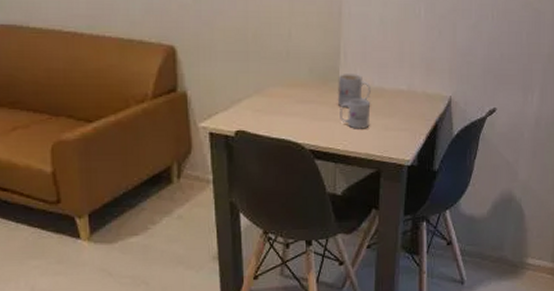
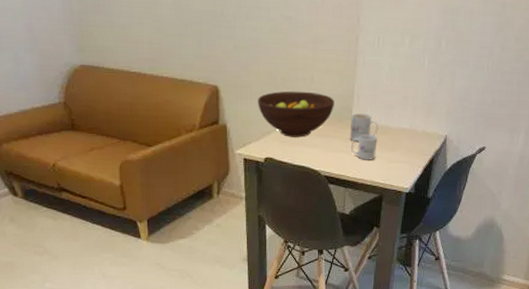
fruit bowl: none [225,49,317,105] -> present [258,91,334,138]

